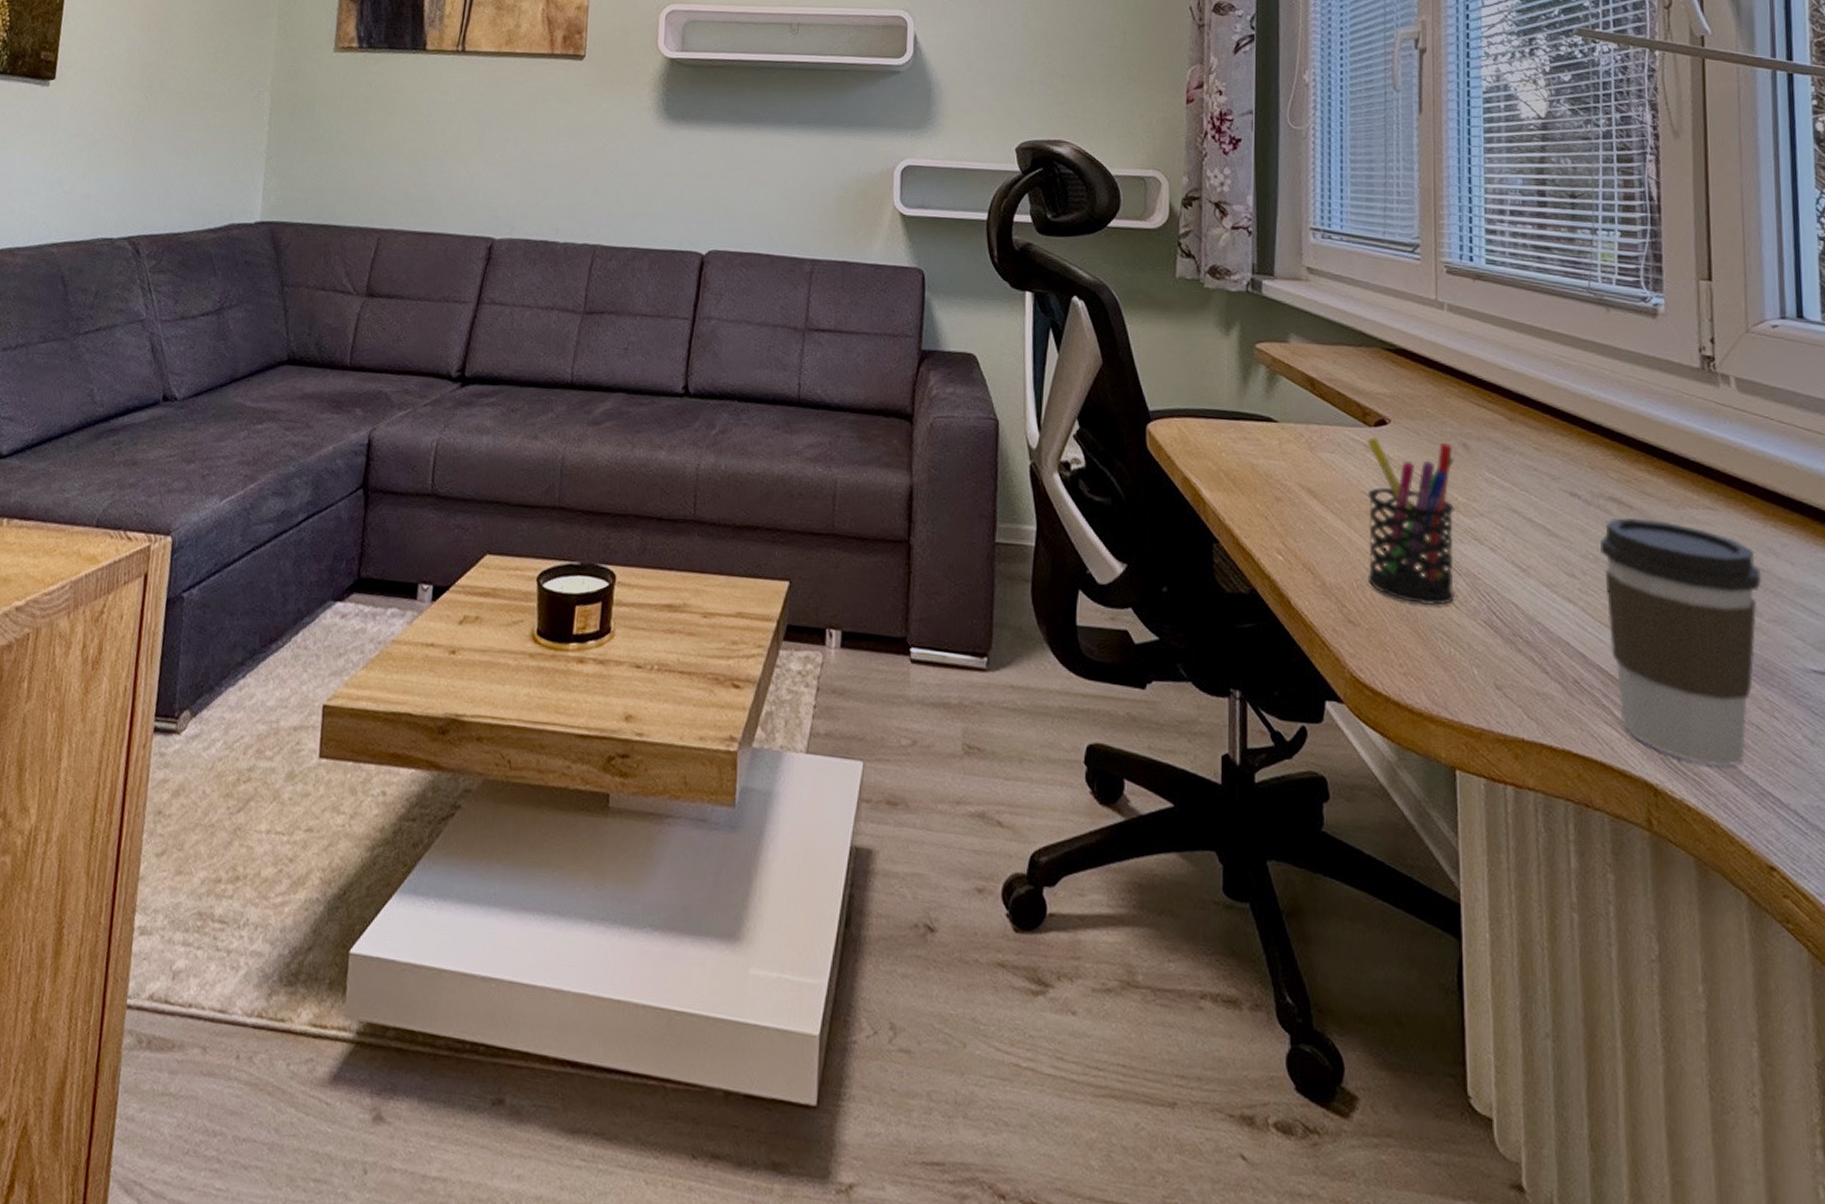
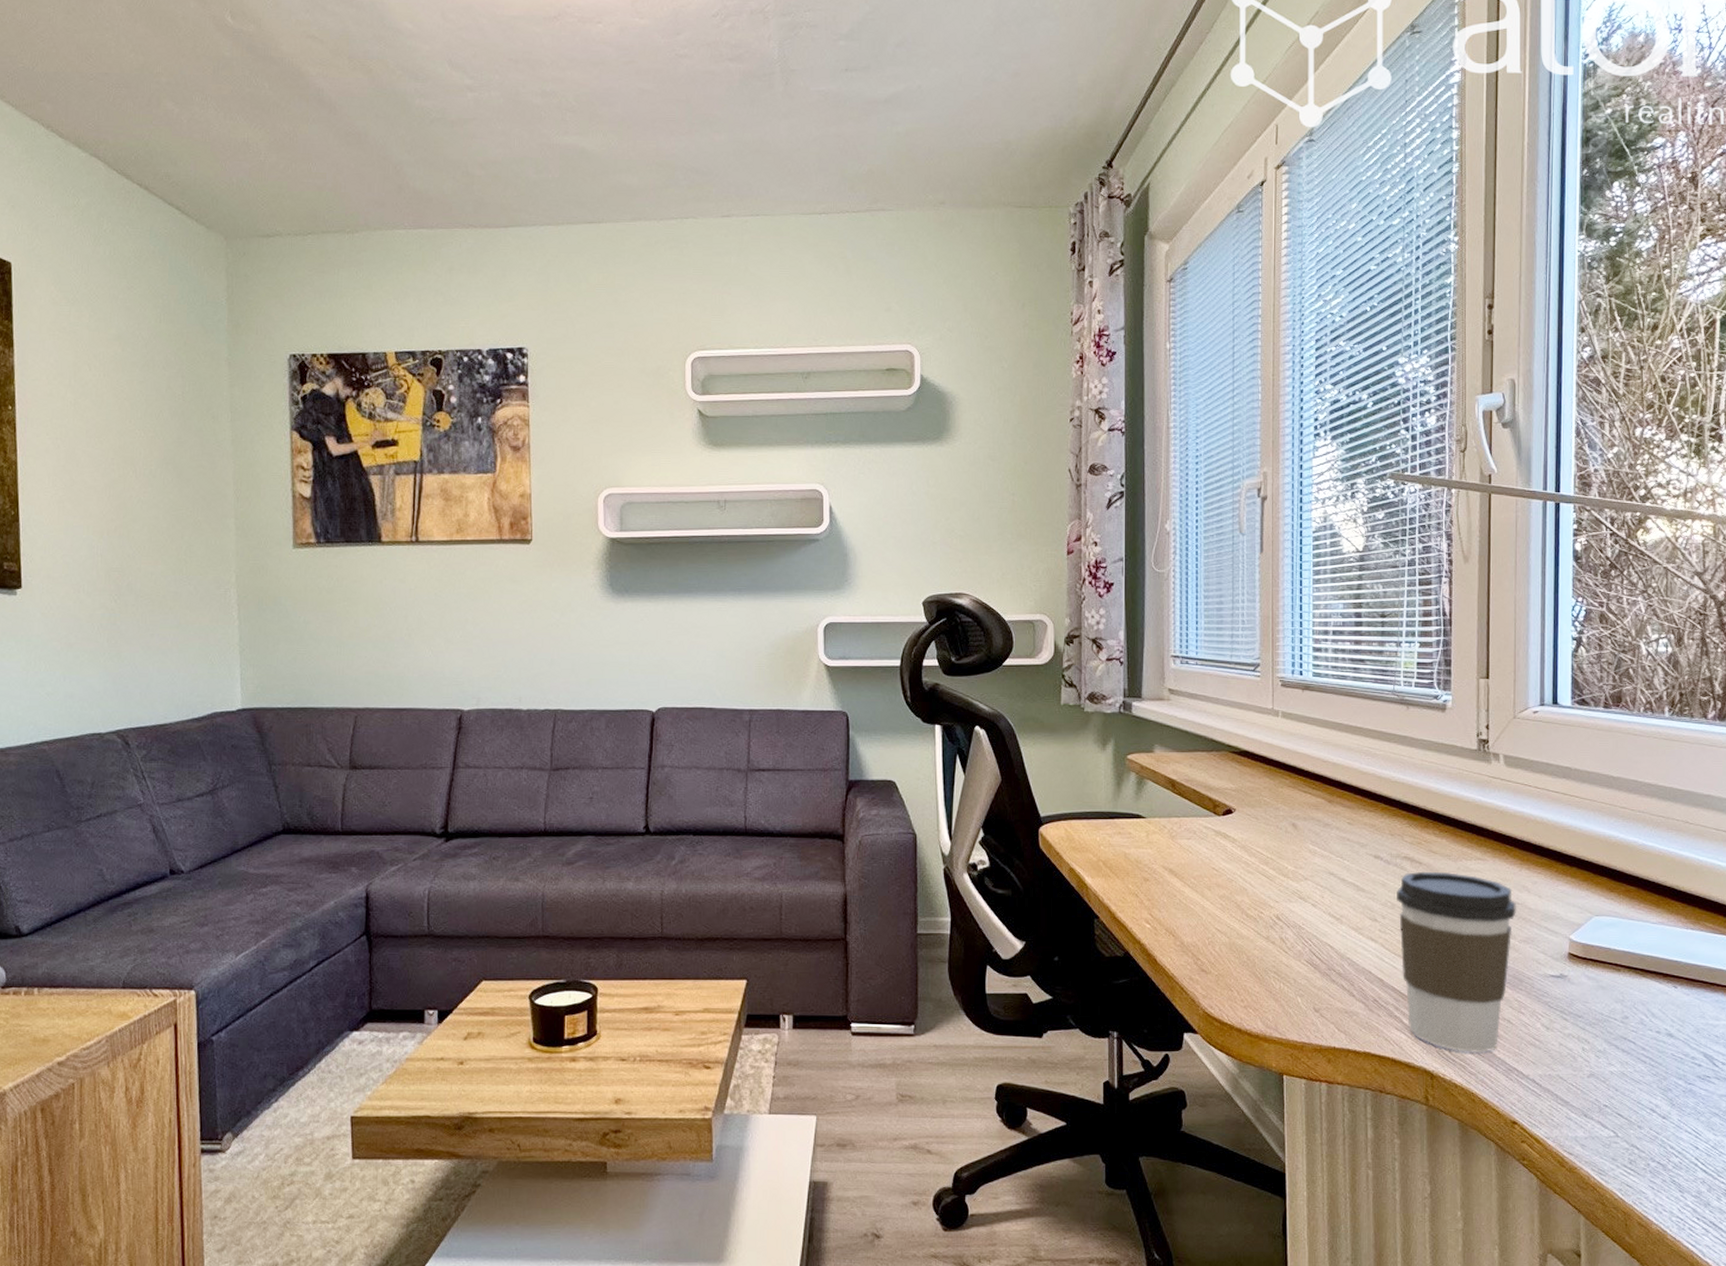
pen holder: present [1367,437,1455,606] -> none [1216,823,1285,953]

